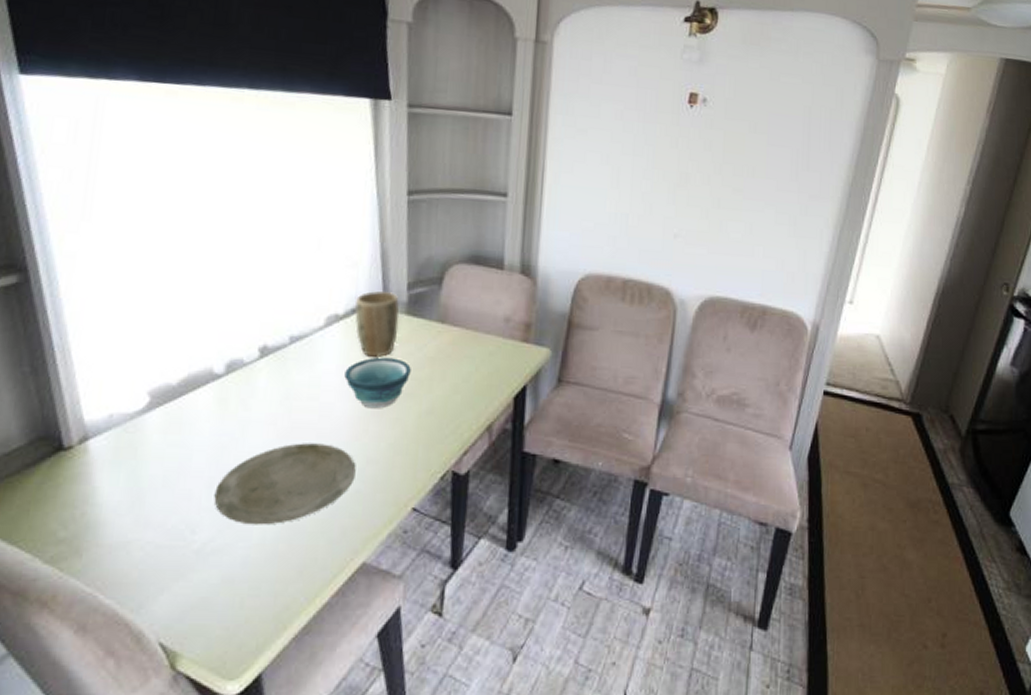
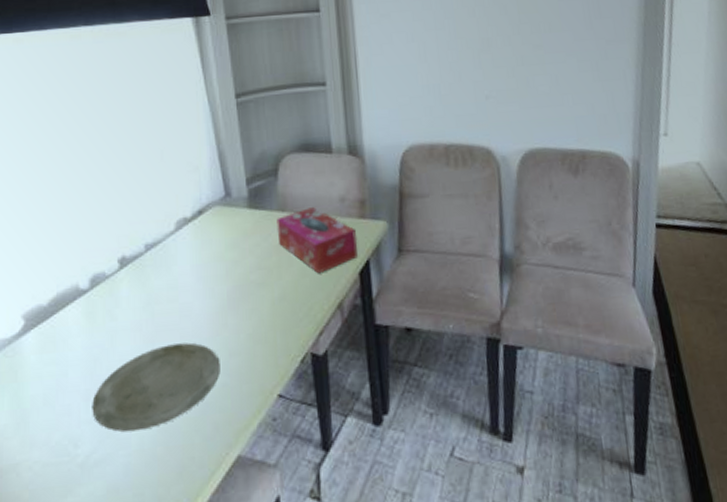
bowl: present [344,357,411,409] -> none [199,251,260,303]
plant pot: present [355,291,400,358] -> none [200,190,243,255]
tissue box: none [433,323,517,393] -> present [276,207,357,274]

